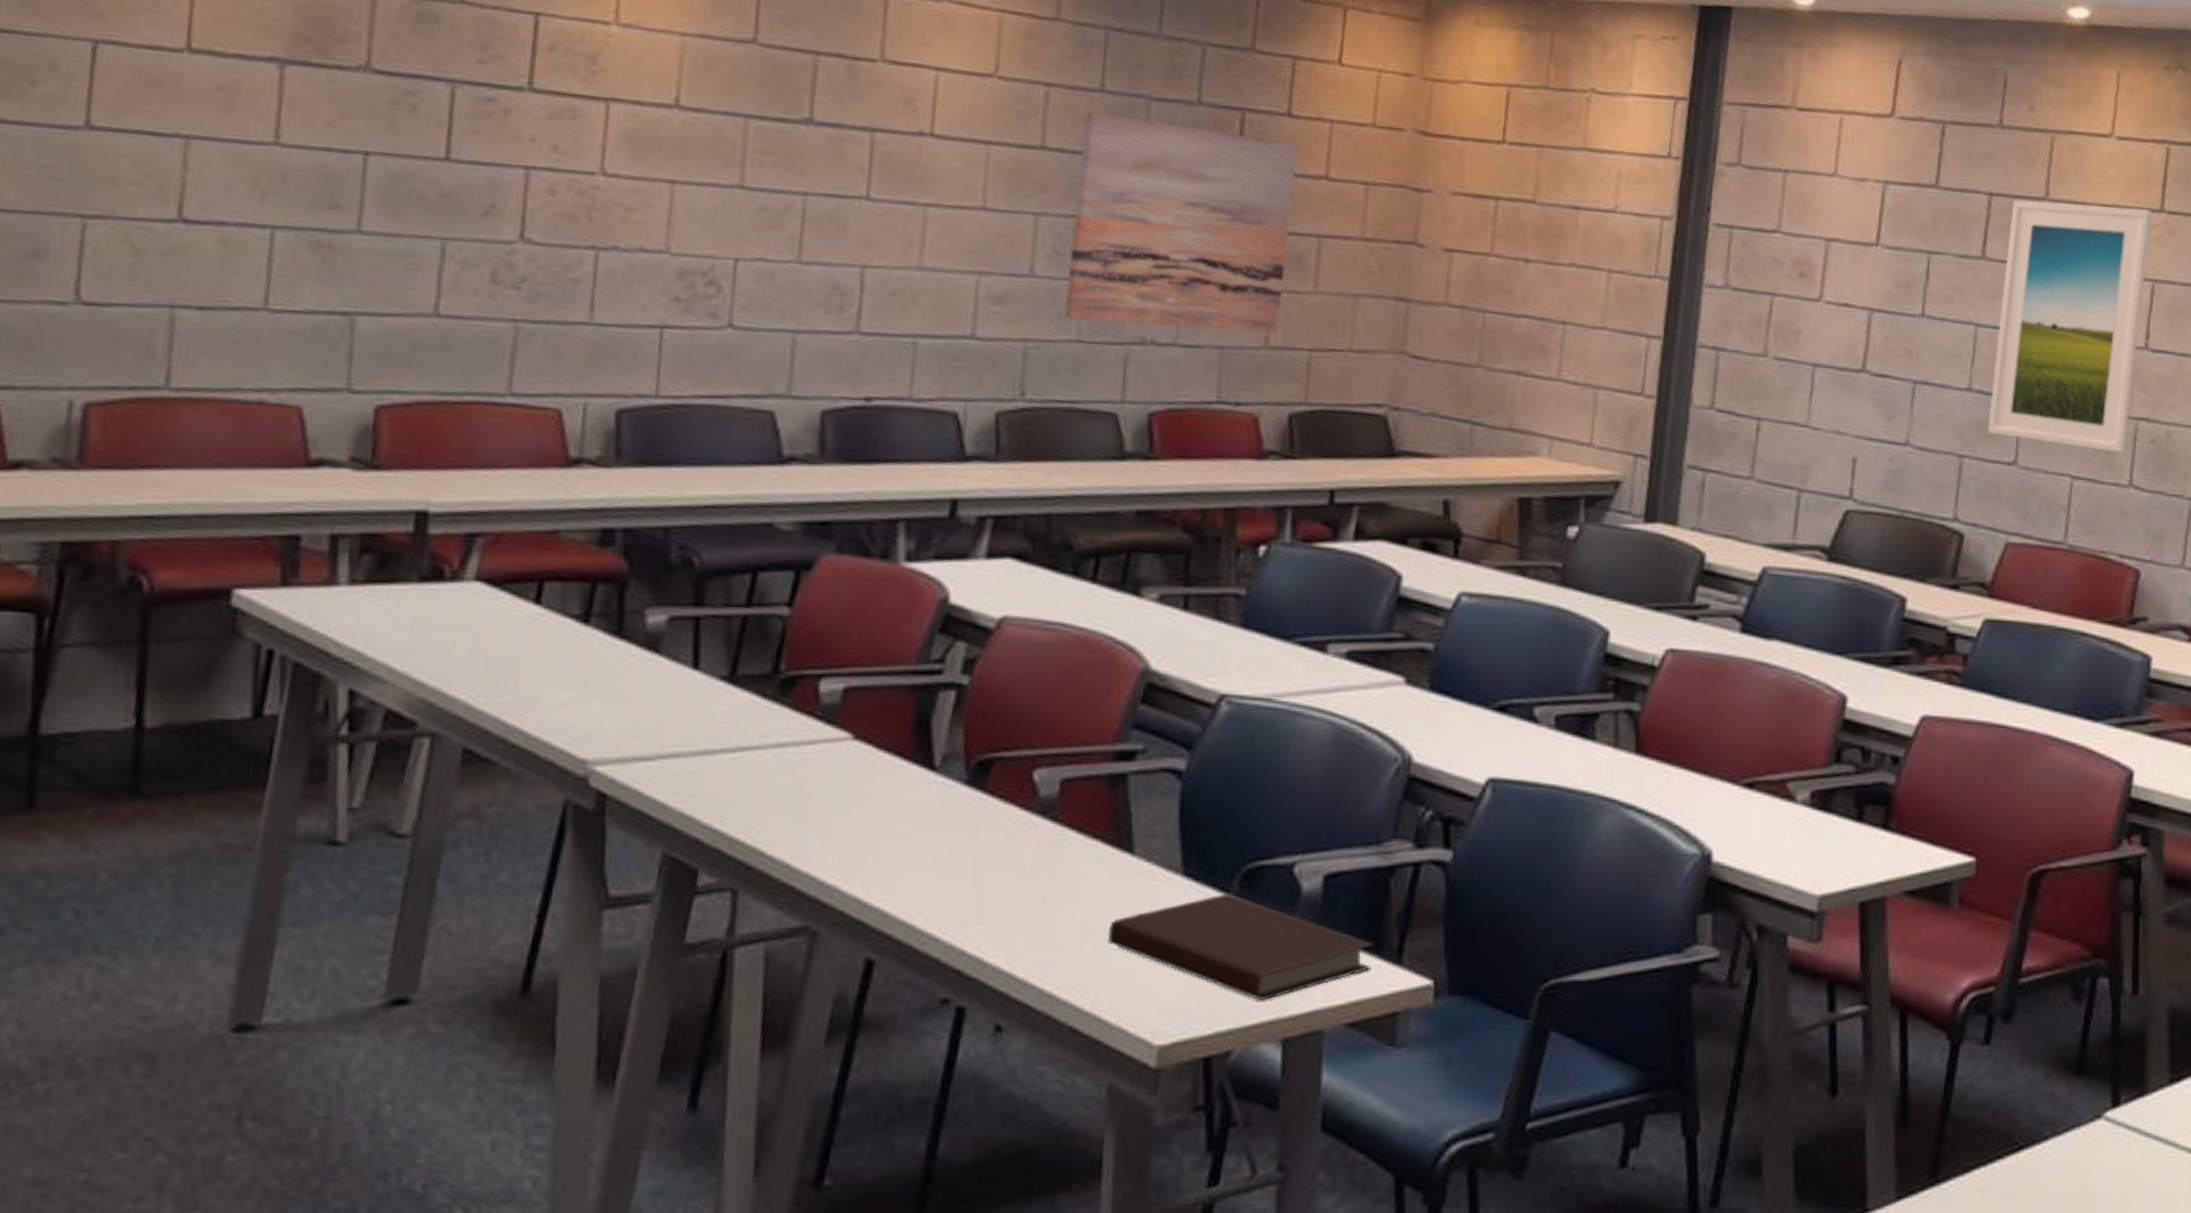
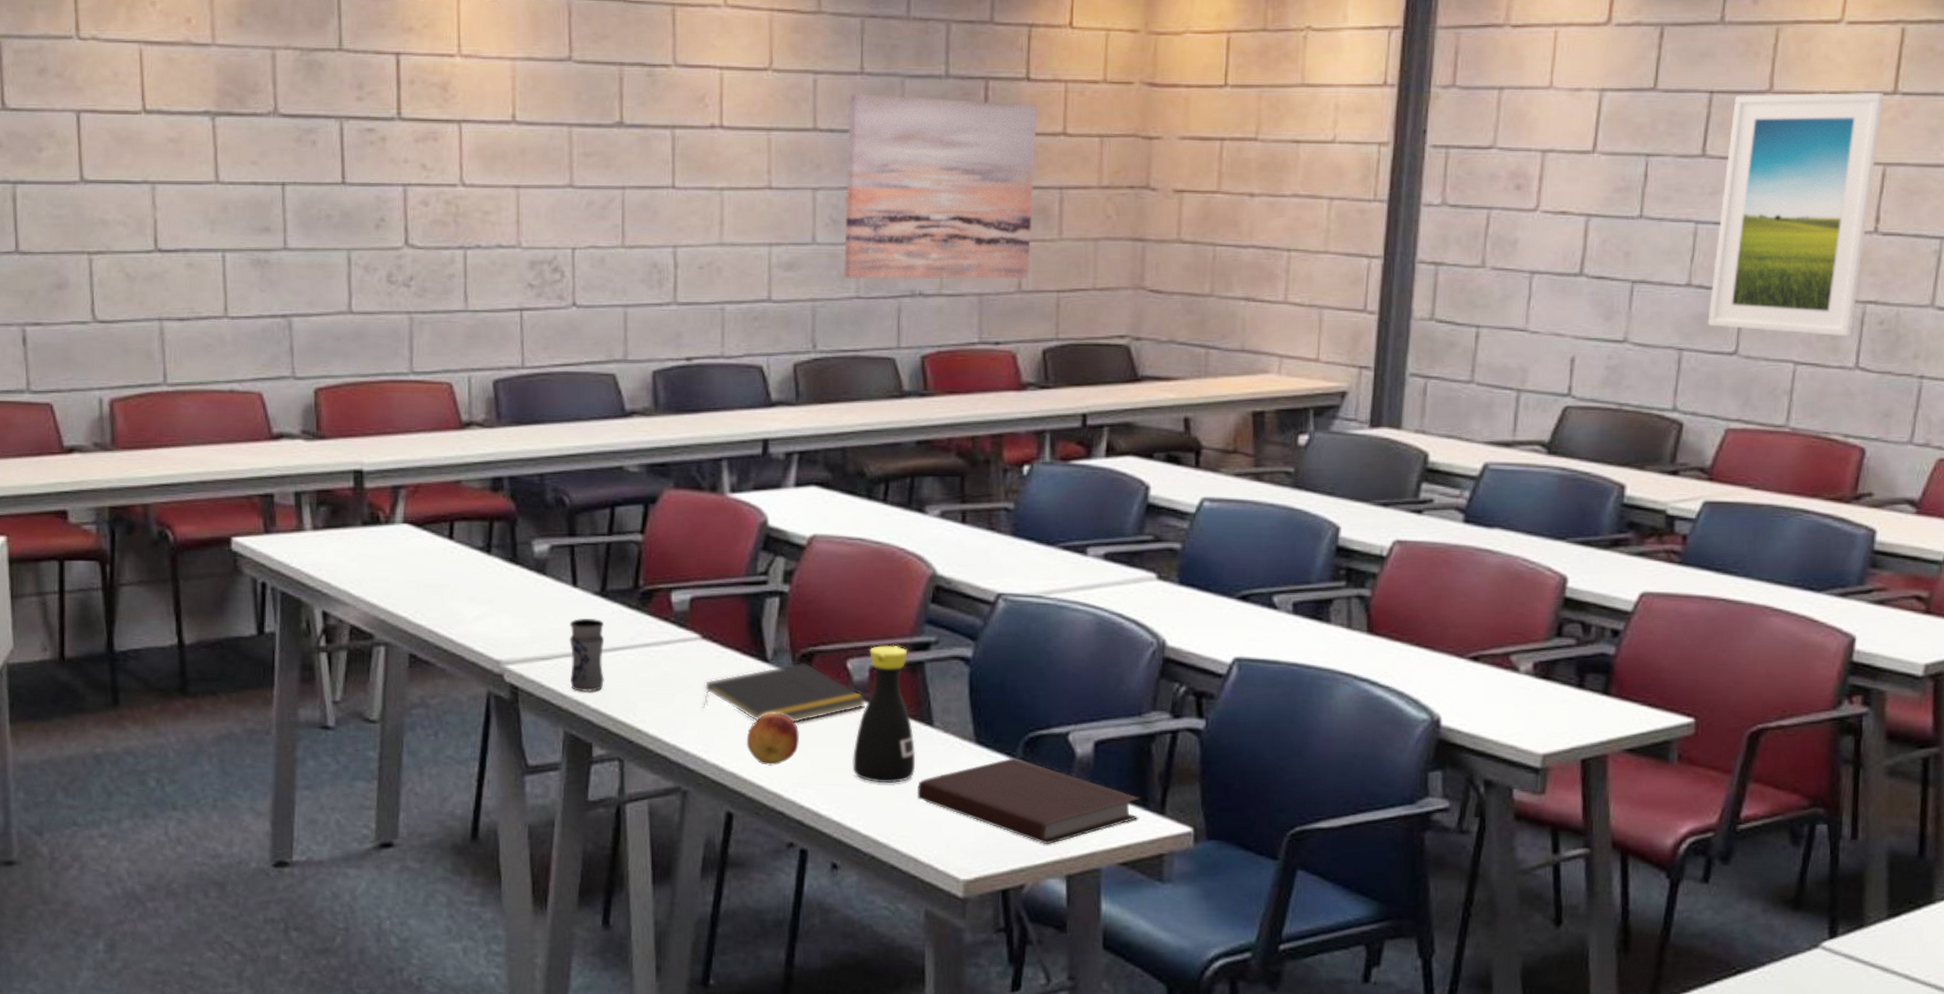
jar: none [676,709,729,803] -> present [569,618,605,692]
notepad: none [847,771,1055,847] -> present [703,662,867,723]
fruit: none [899,834,968,900] -> present [746,713,800,766]
bottle: none [1030,753,1110,923] -> present [853,645,916,783]

